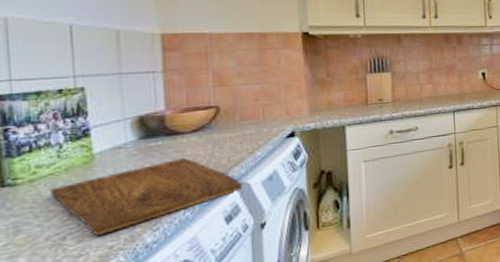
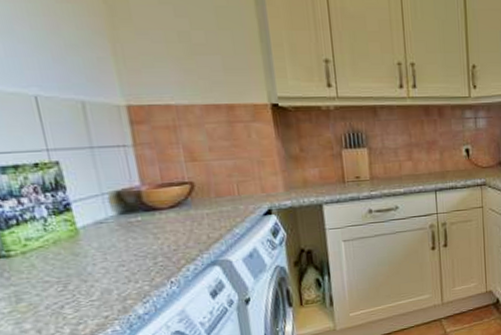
cutting board: present [50,157,243,236] -> none [42,233,225,306]

